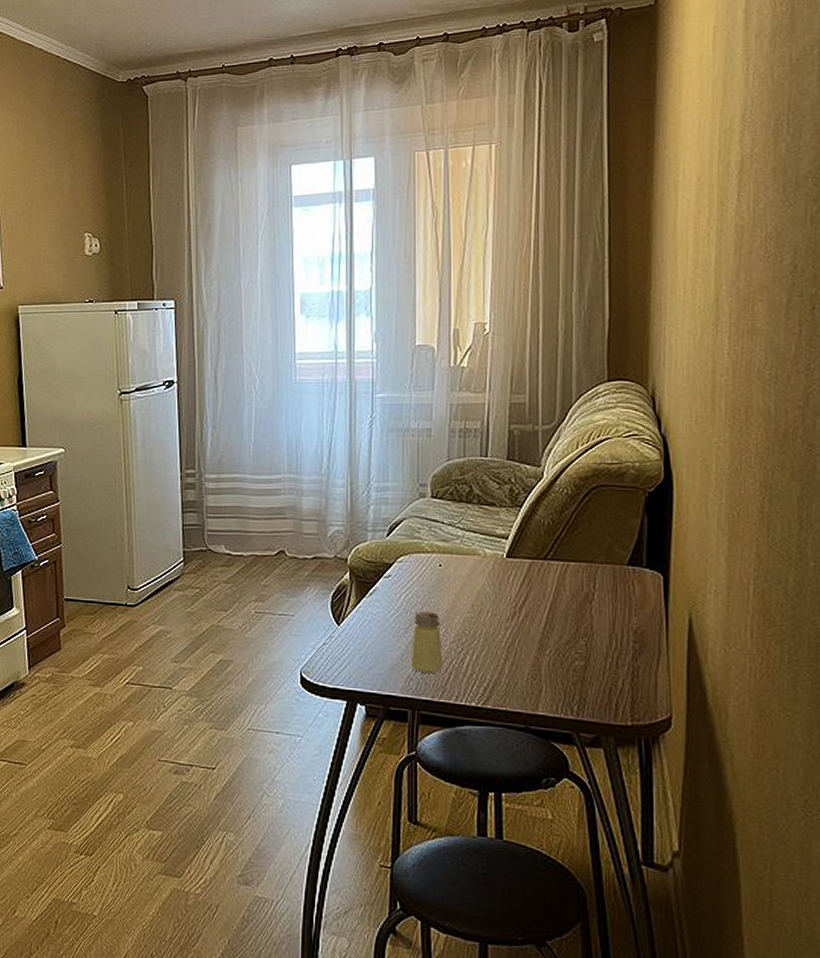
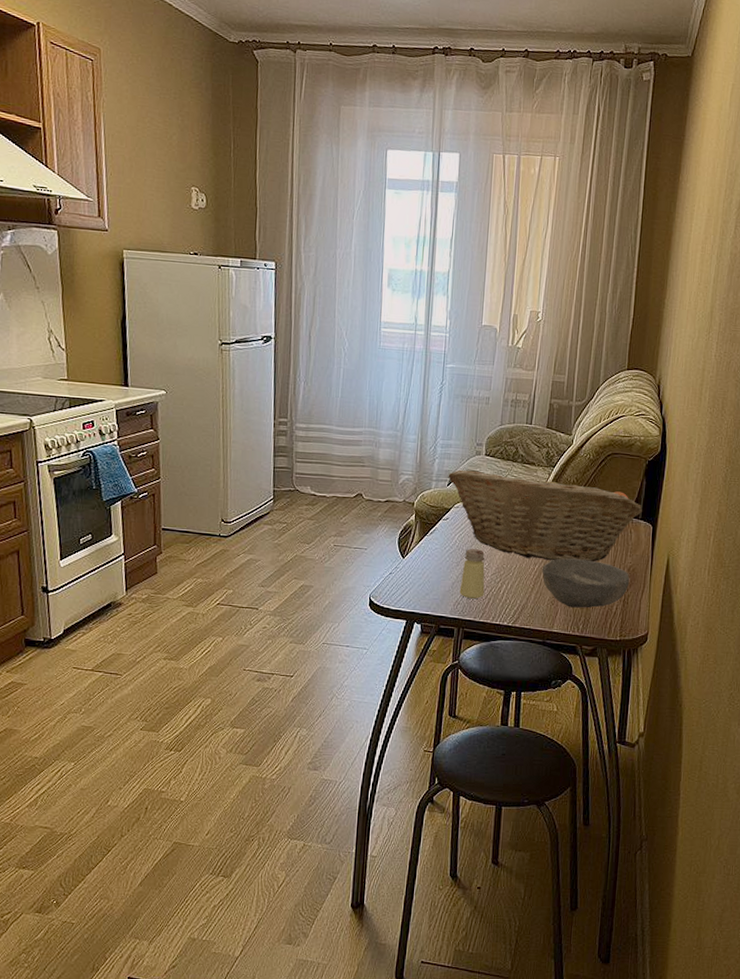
fruit basket: none [386,514,646,624] -> present [448,469,642,562]
bowl: none [516,620,637,684] -> present [542,558,629,608]

